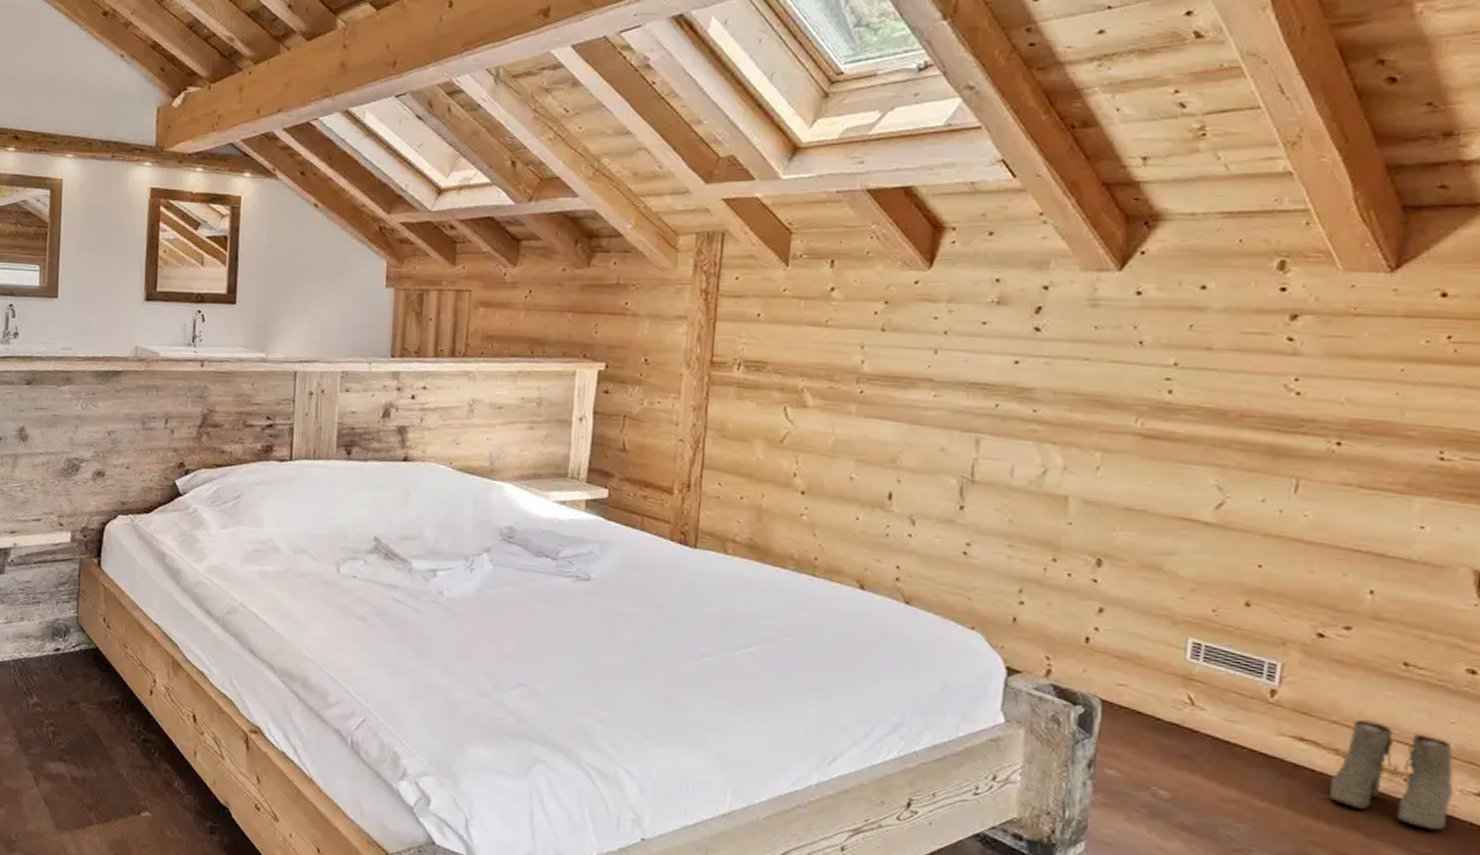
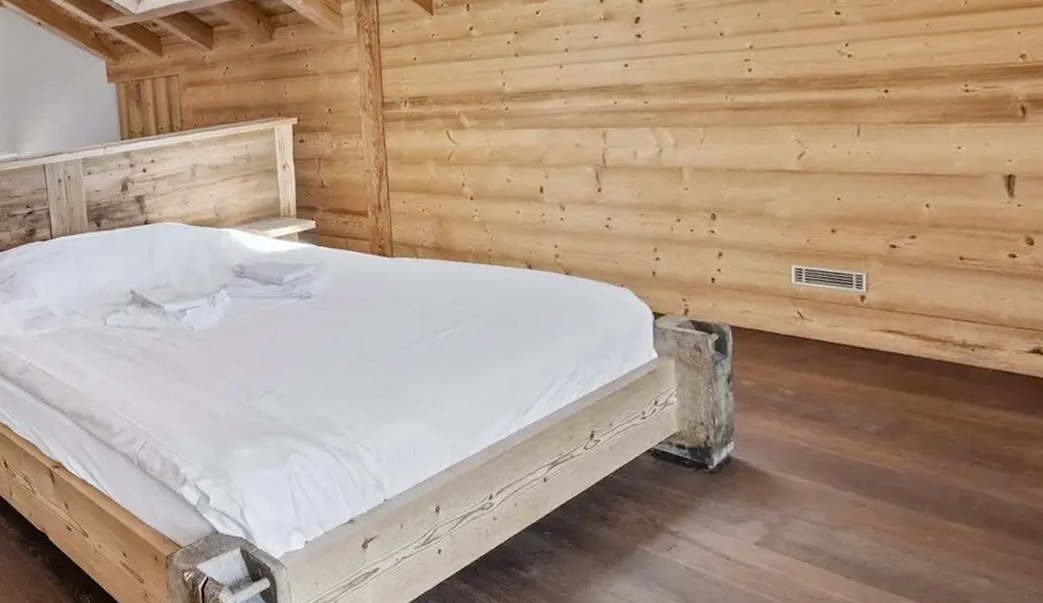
boots: present [1329,720,1454,831] -> none [917,308,1011,386]

